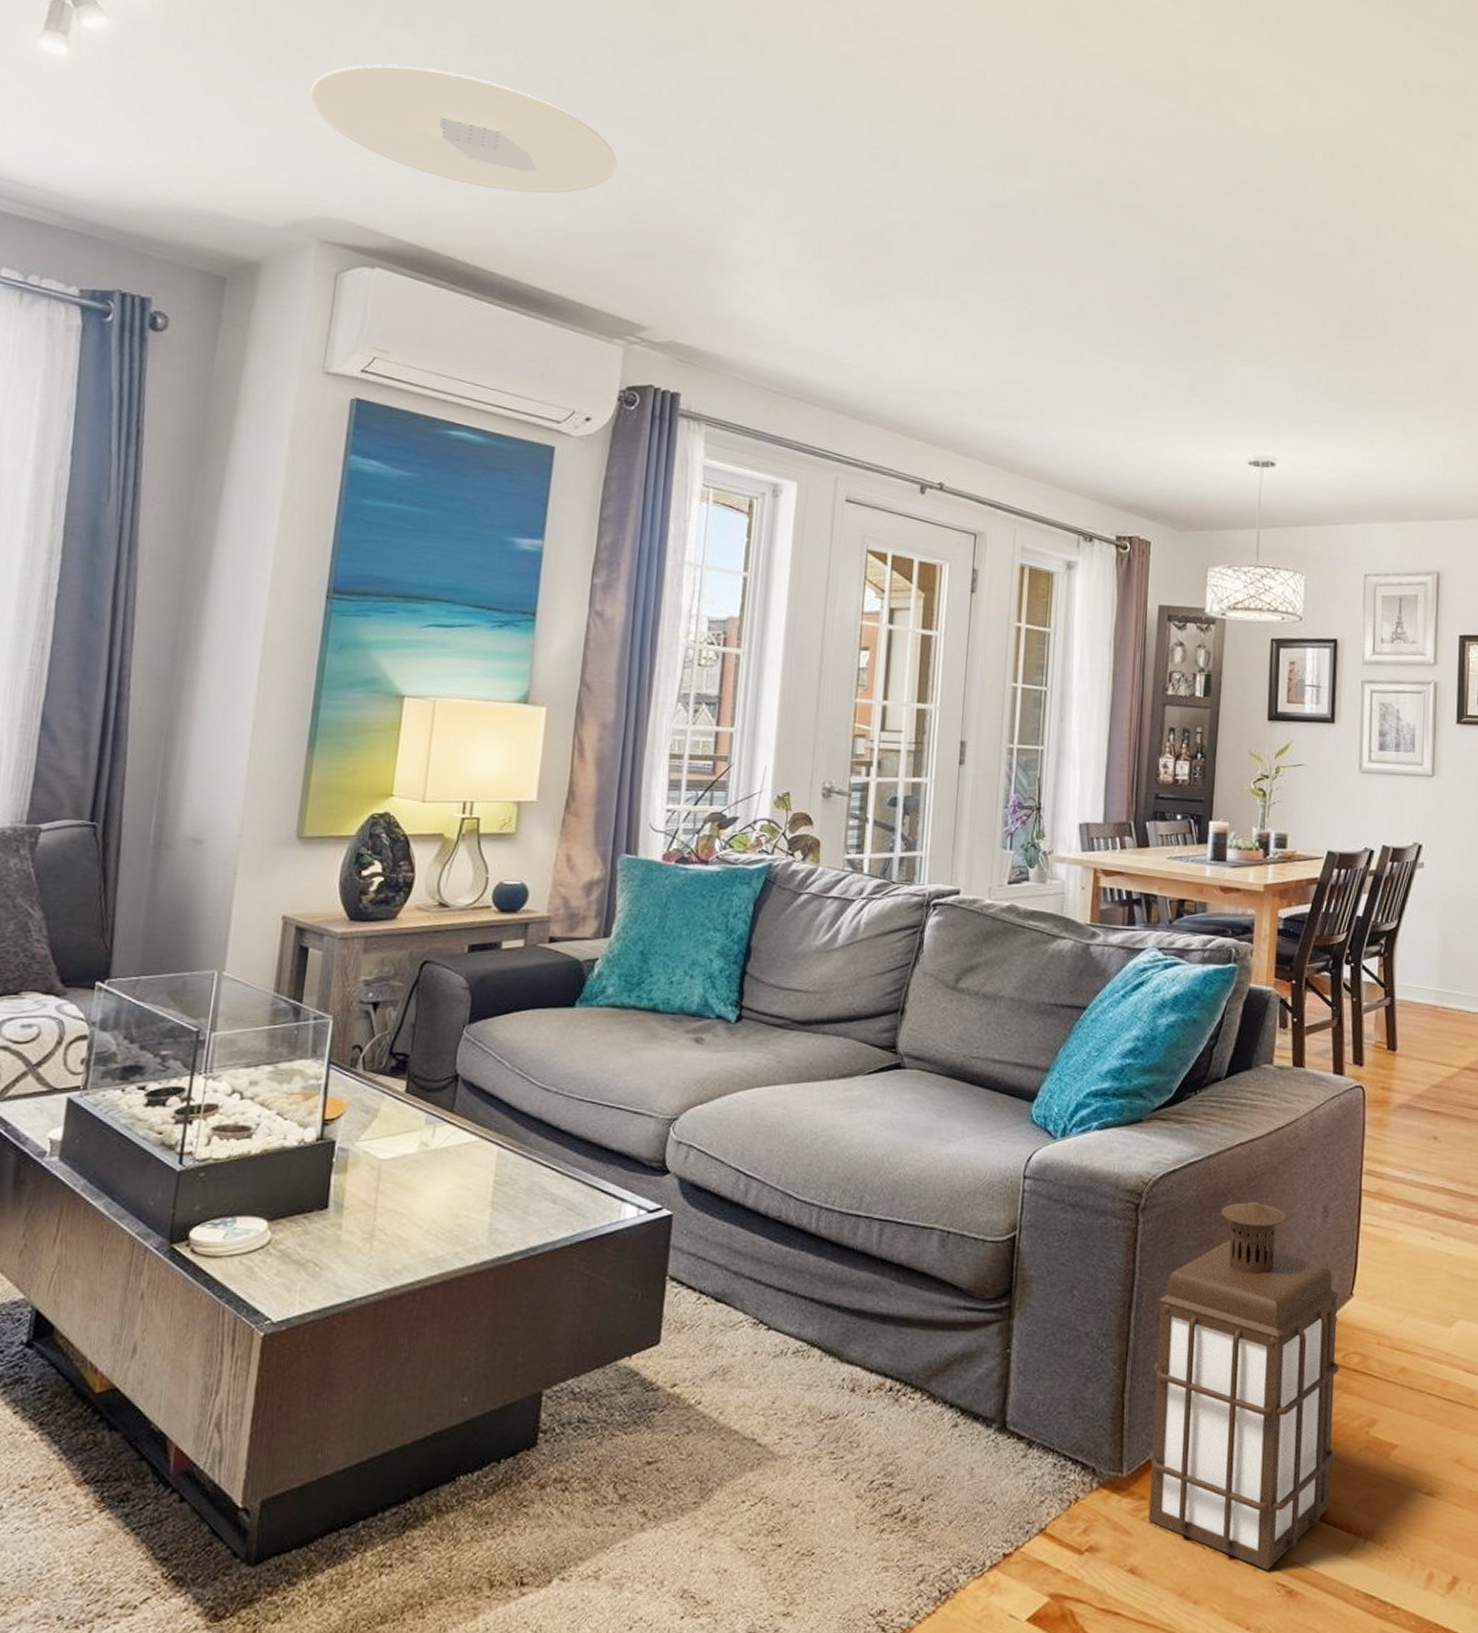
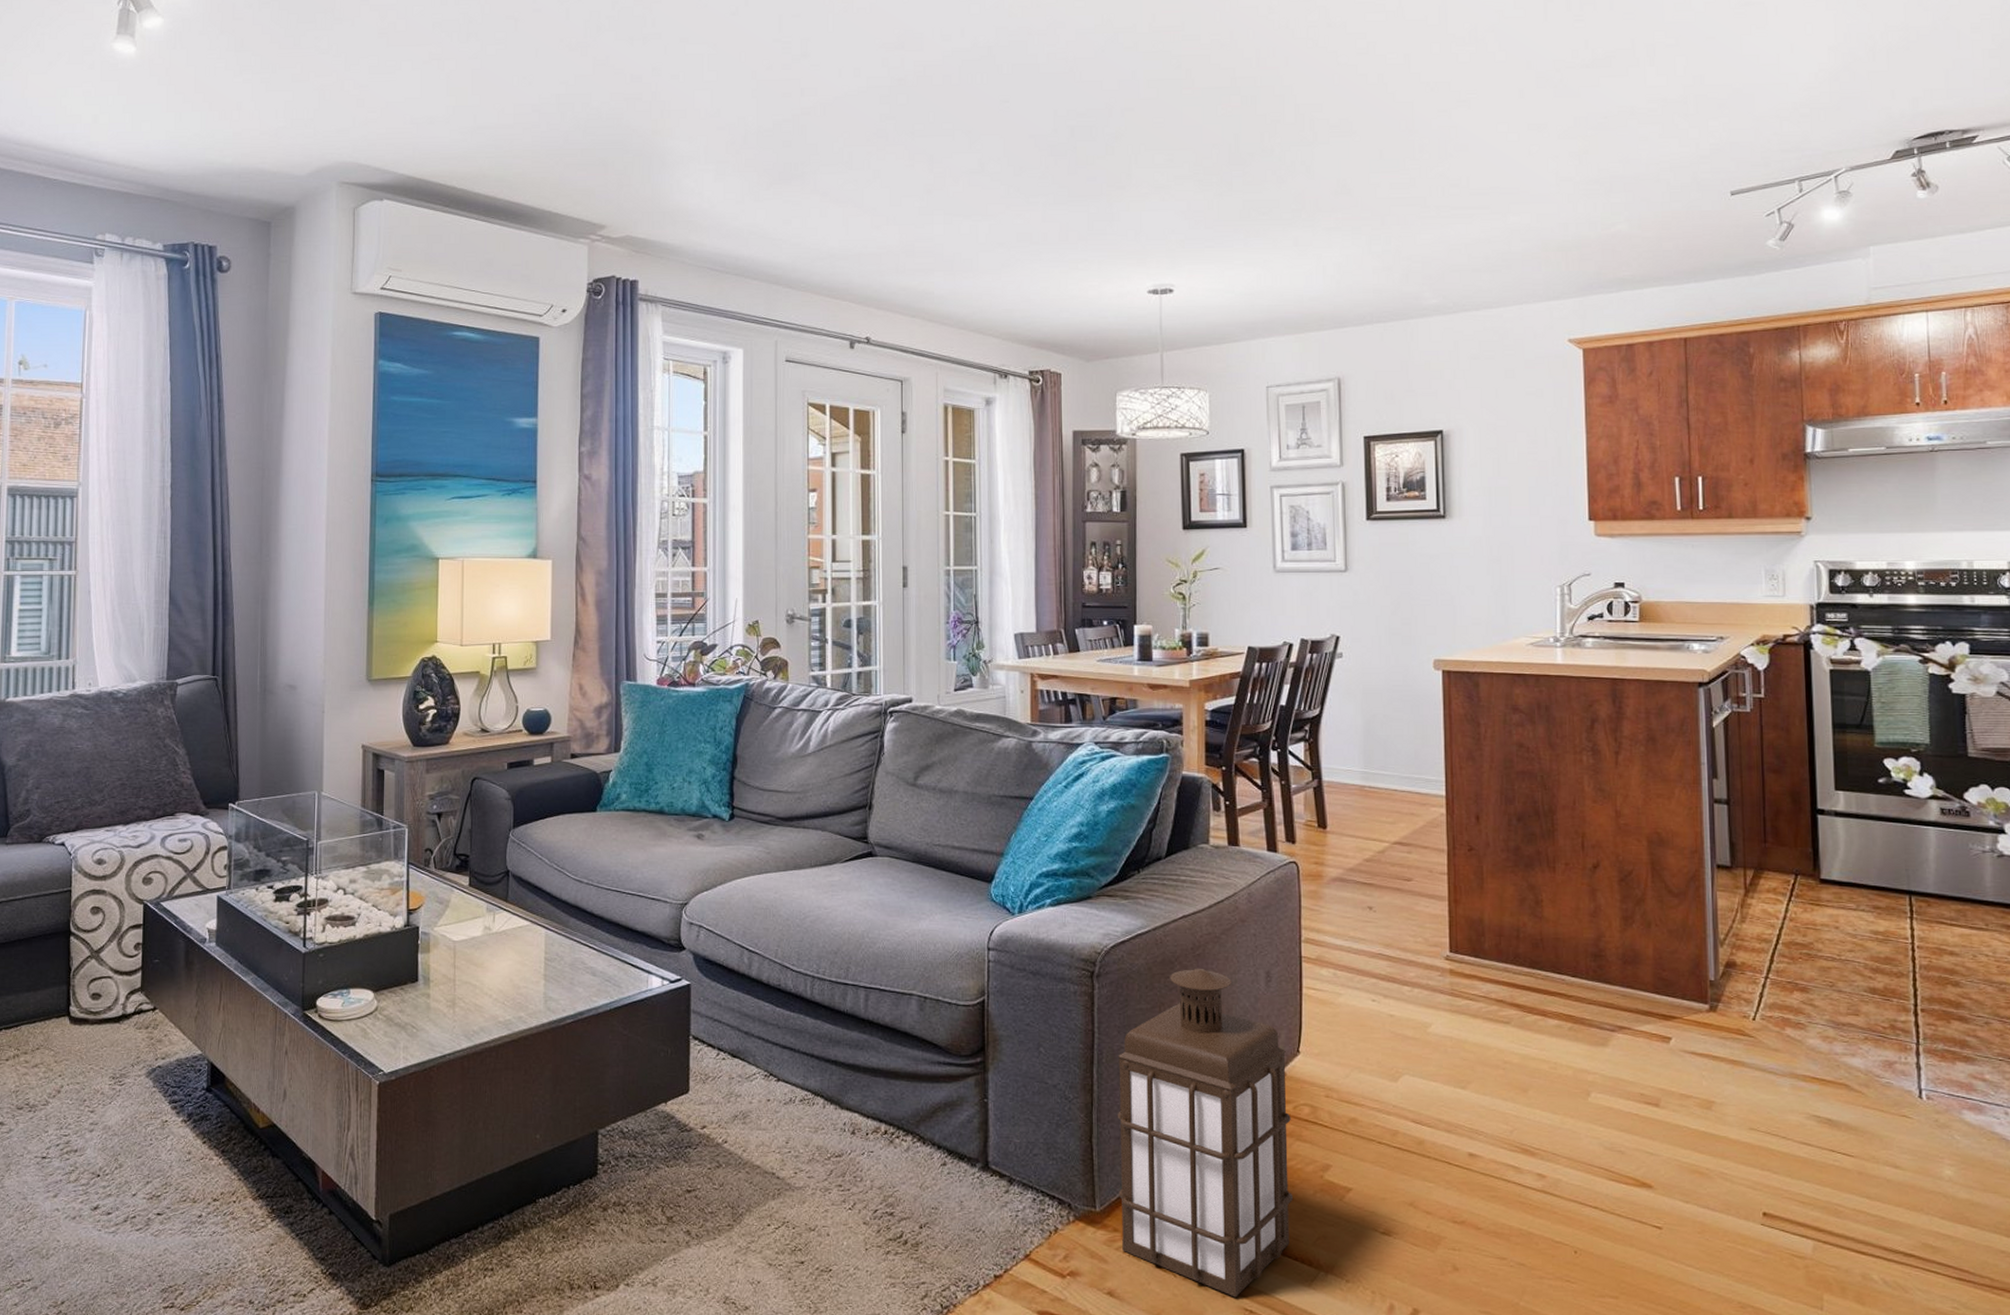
ceiling light: present [309,64,617,194] -> none [319,23,569,121]

